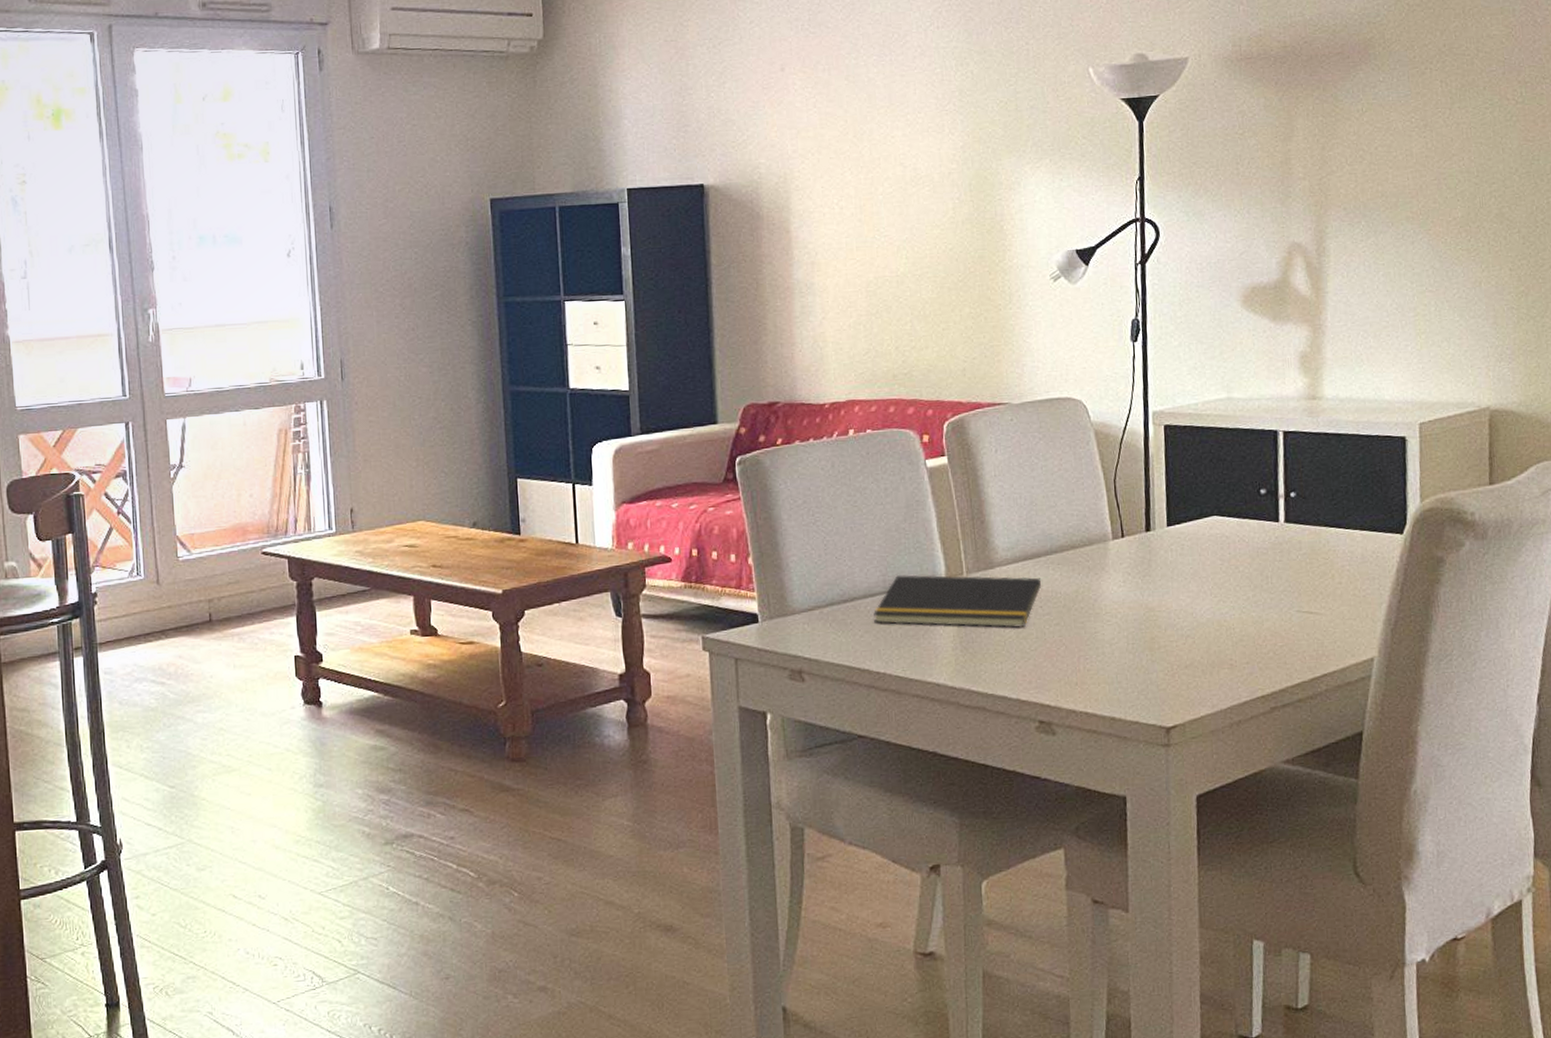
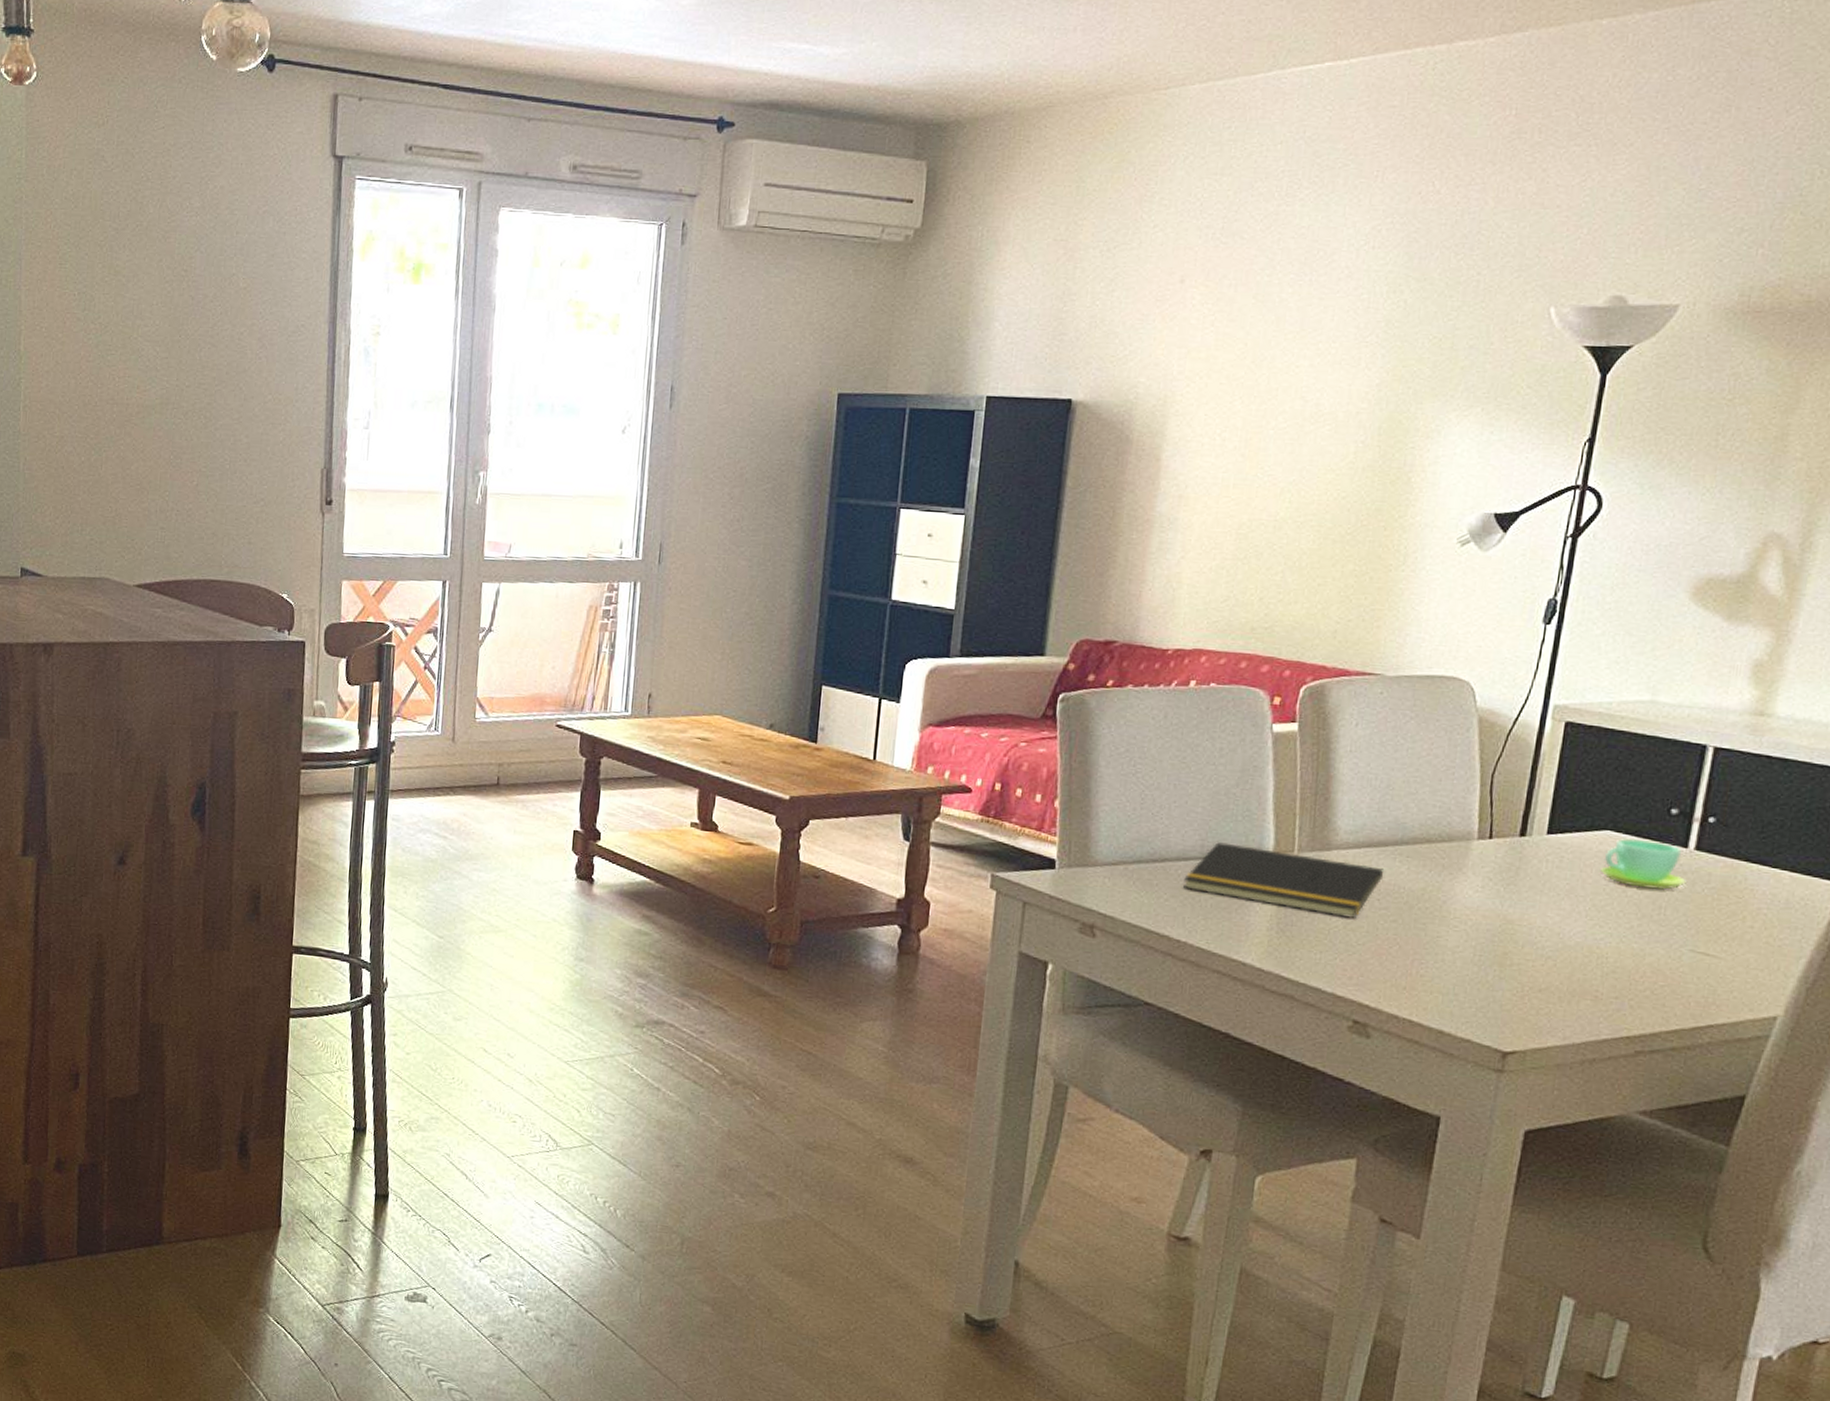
cup: none [1215,520,1283,563] -> present [1600,838,1687,890]

